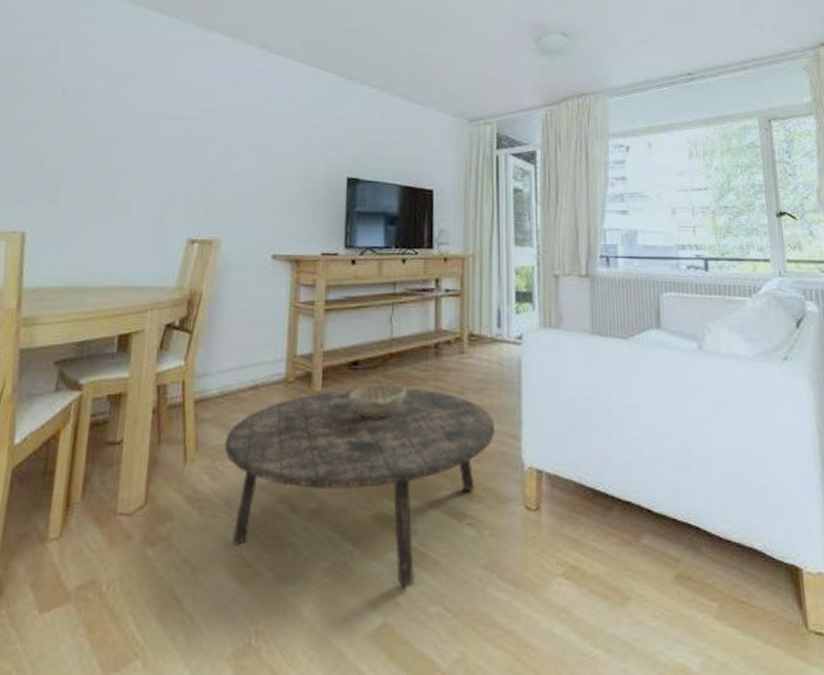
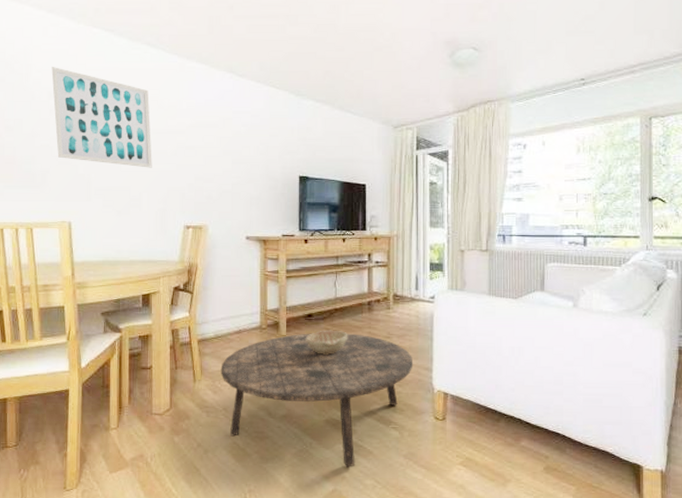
wall art: none [17,31,154,163] -> present [51,67,152,168]

